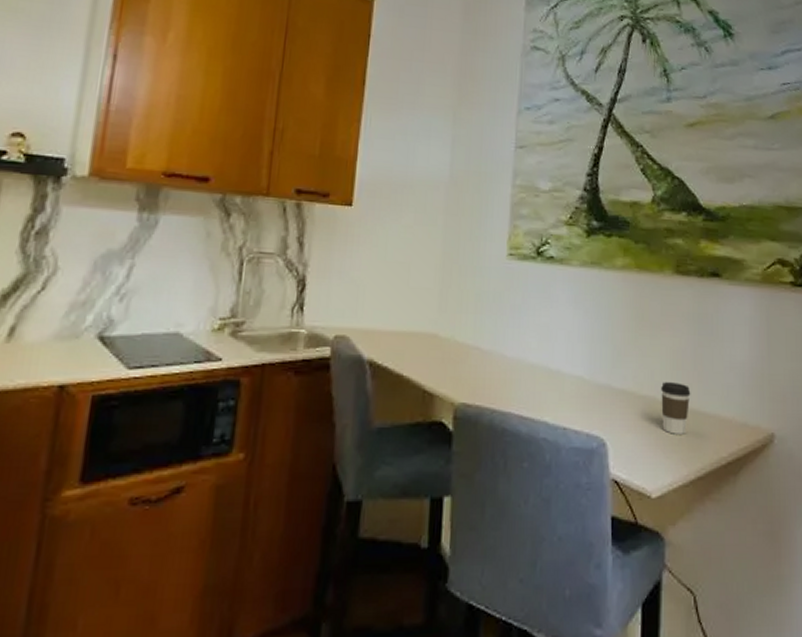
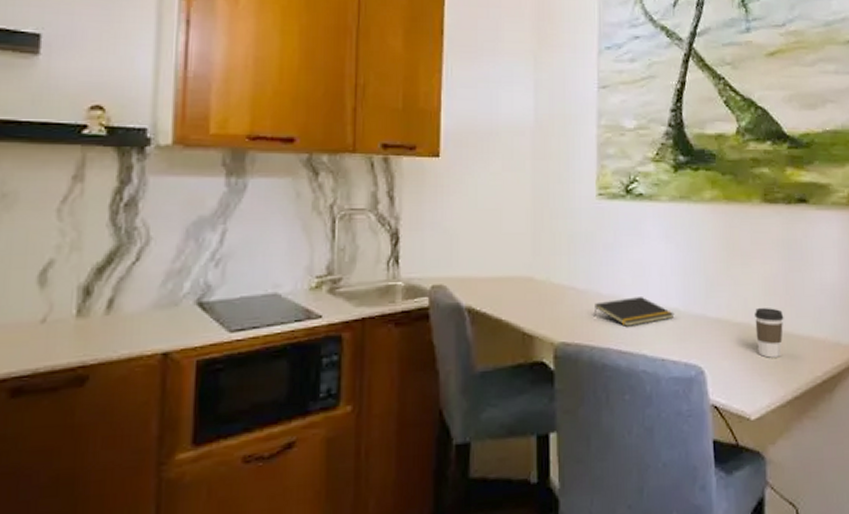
notepad: none [496,362,579,391] -> present [593,297,675,326]

